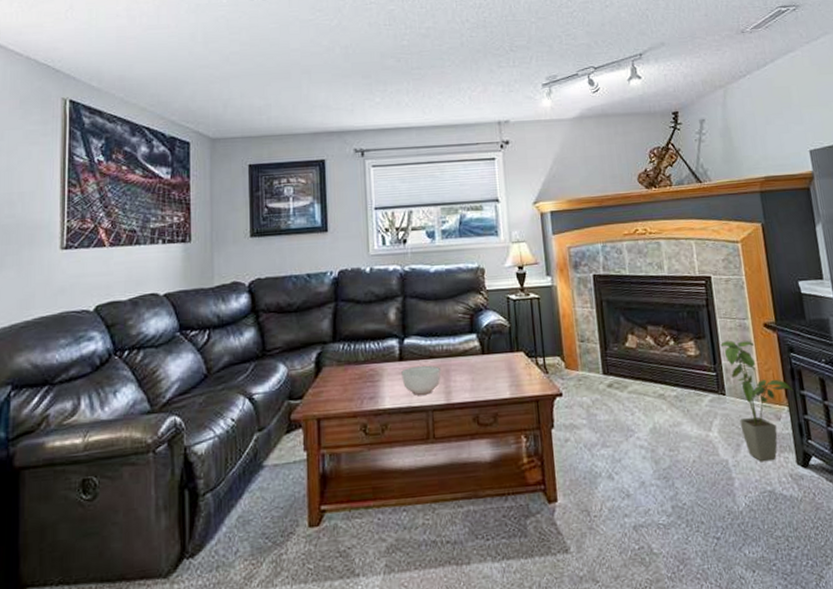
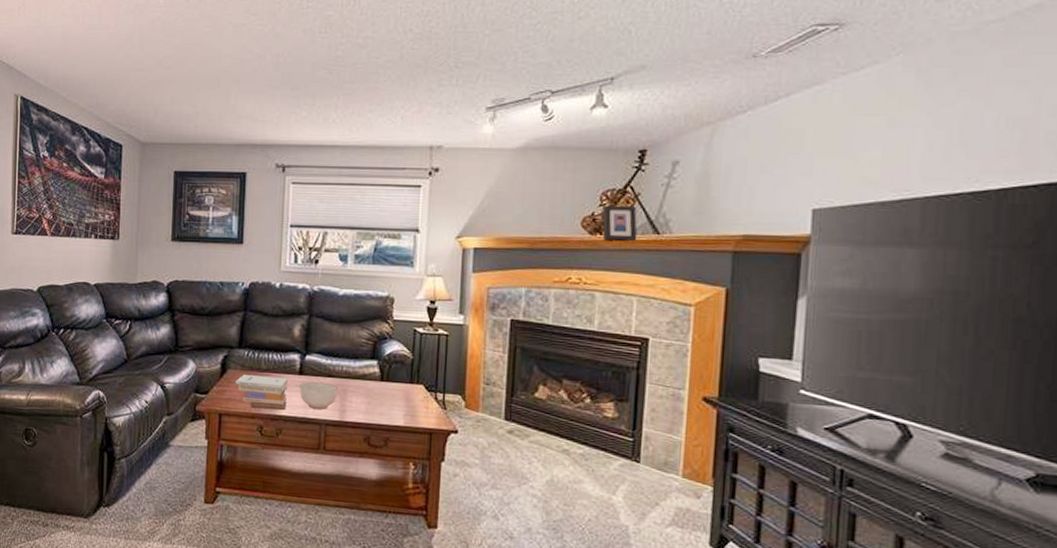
books: none [331,367,389,405] -> present [235,374,289,410]
picture frame: none [653,160,685,193] -> present [602,205,637,242]
house plant: present [720,340,793,461] -> none [645,408,723,536]

